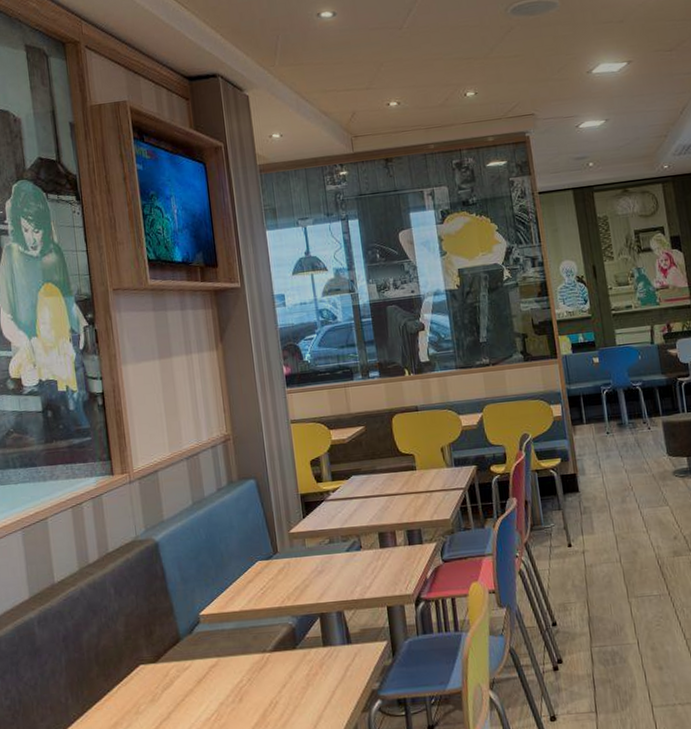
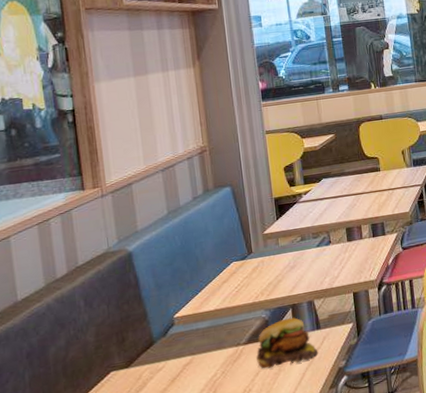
burger: none [282,627,350,681] -> present [255,317,319,368]

